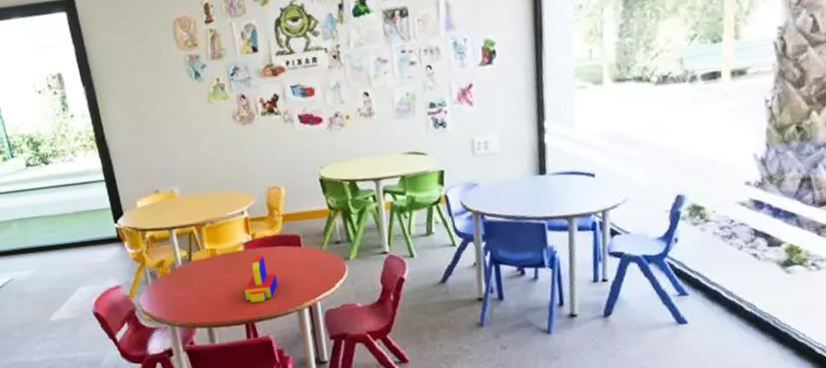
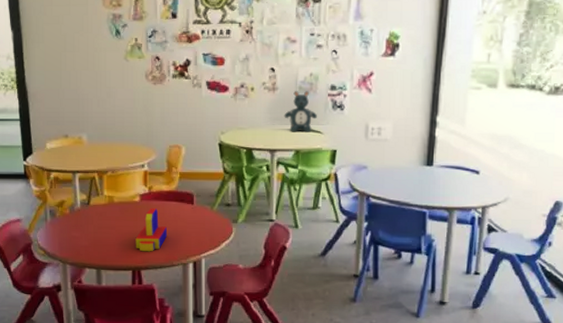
stuffed animal: none [384,112,419,158] -> present [284,91,317,132]

